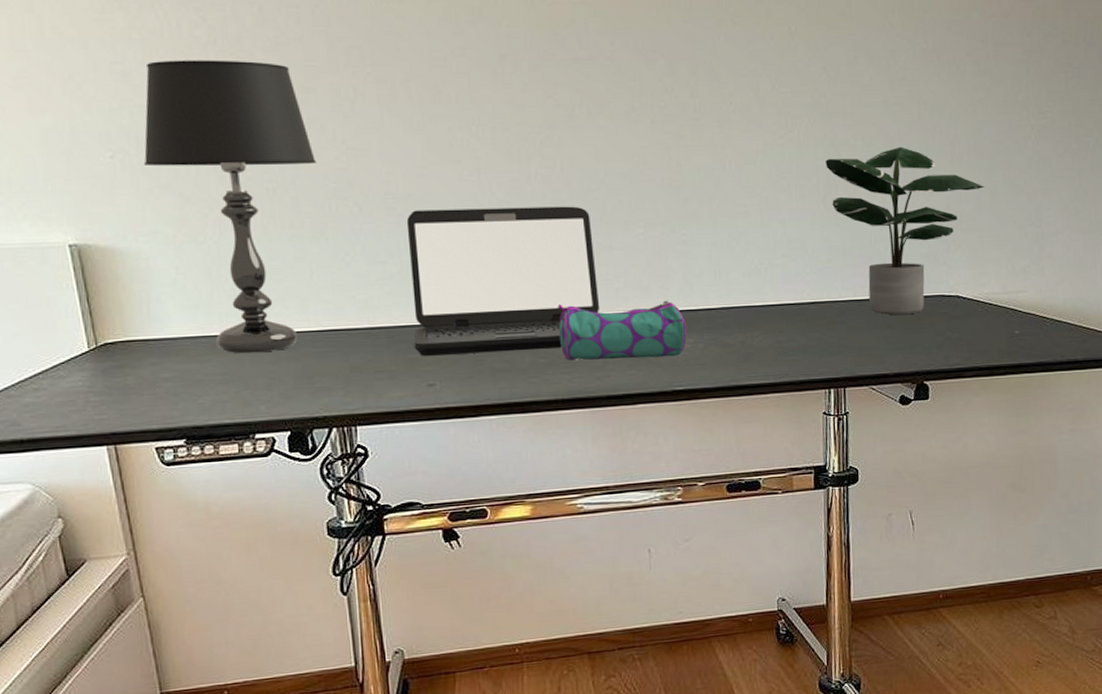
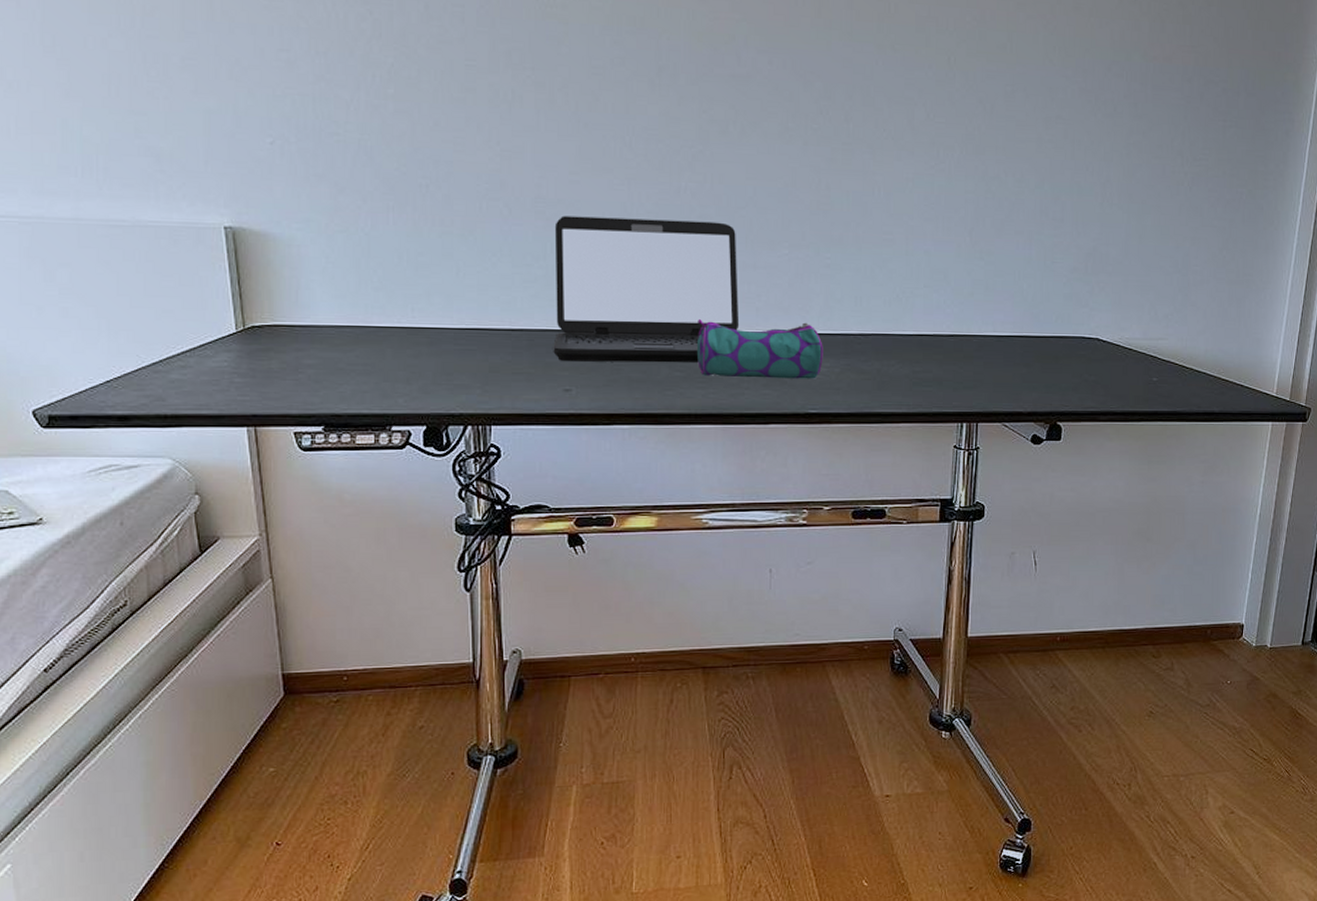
table lamp: present [143,60,317,354] -> none [302,51,471,346]
potted plant: present [825,146,986,316] -> none [975,184,1134,354]

